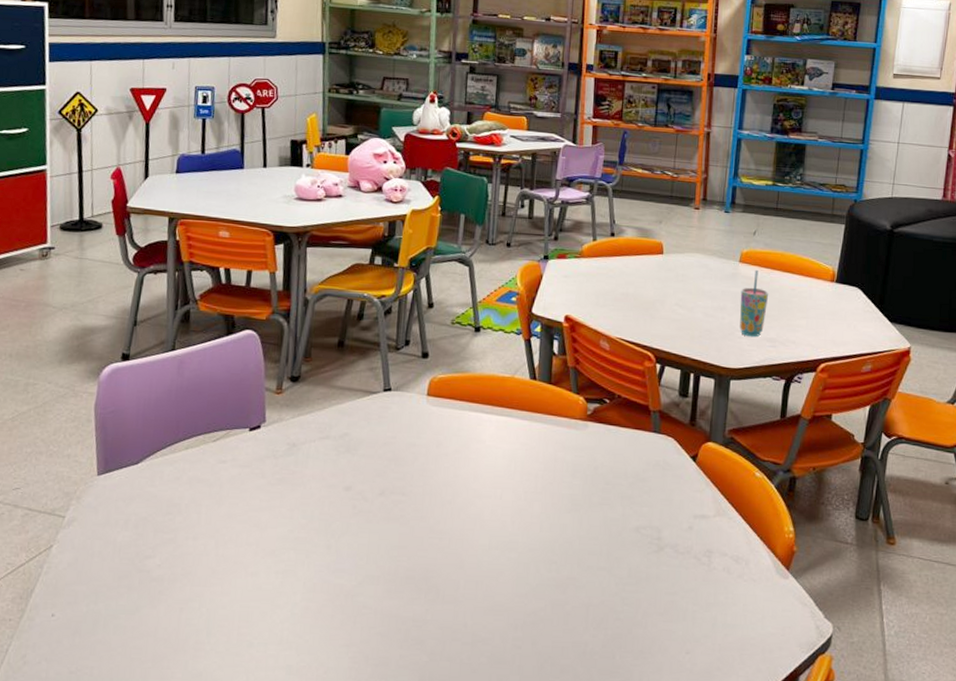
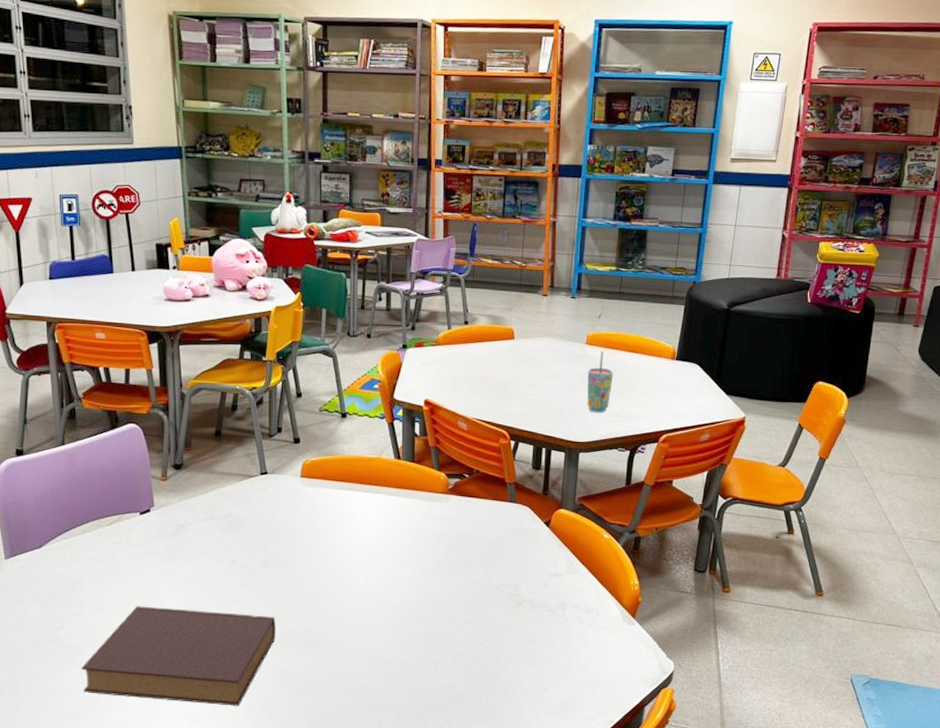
book: none [169,534,390,657] -> present [81,606,276,706]

